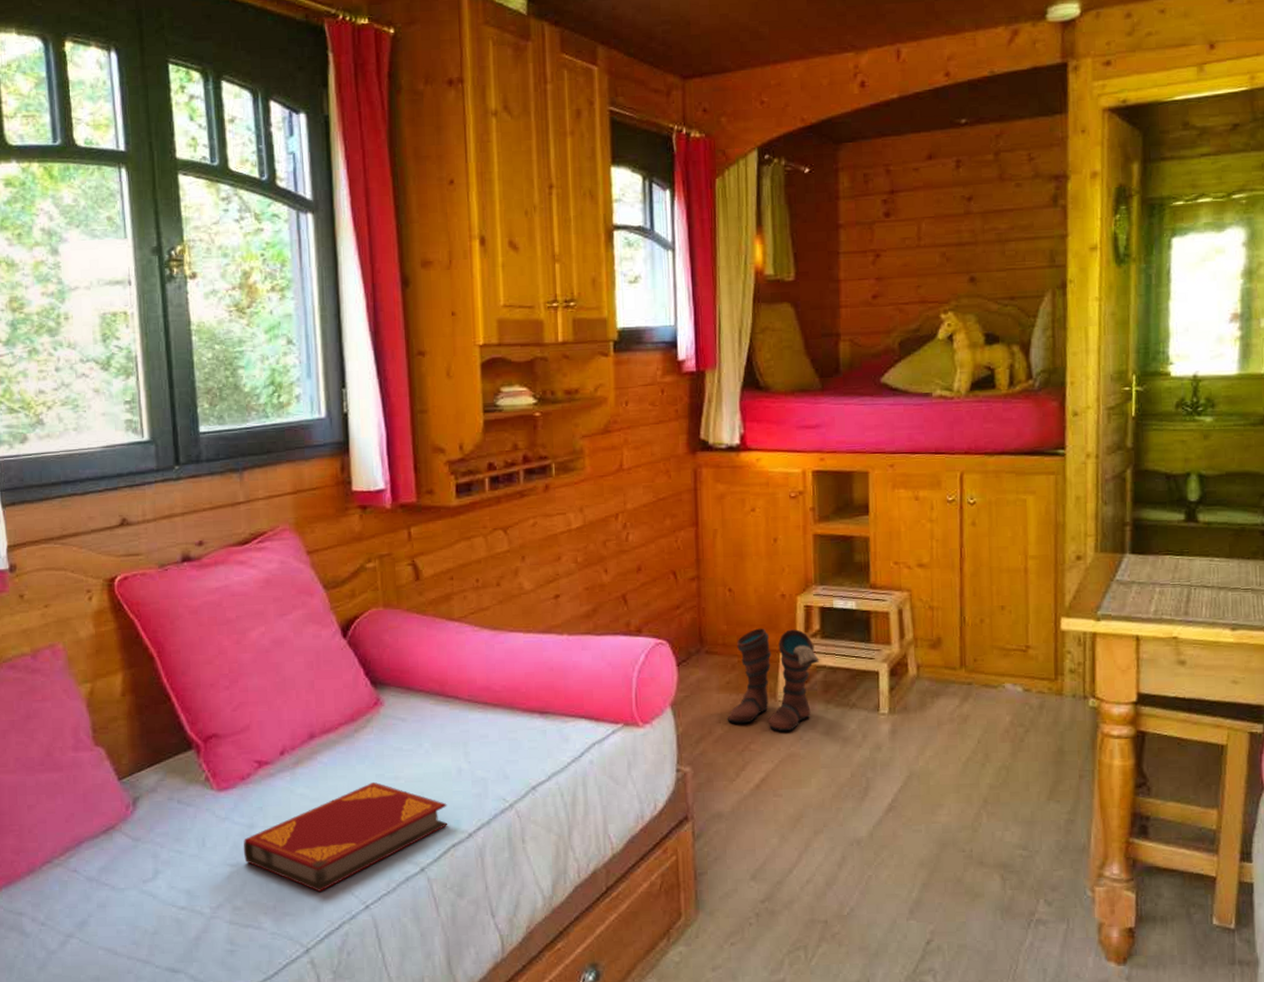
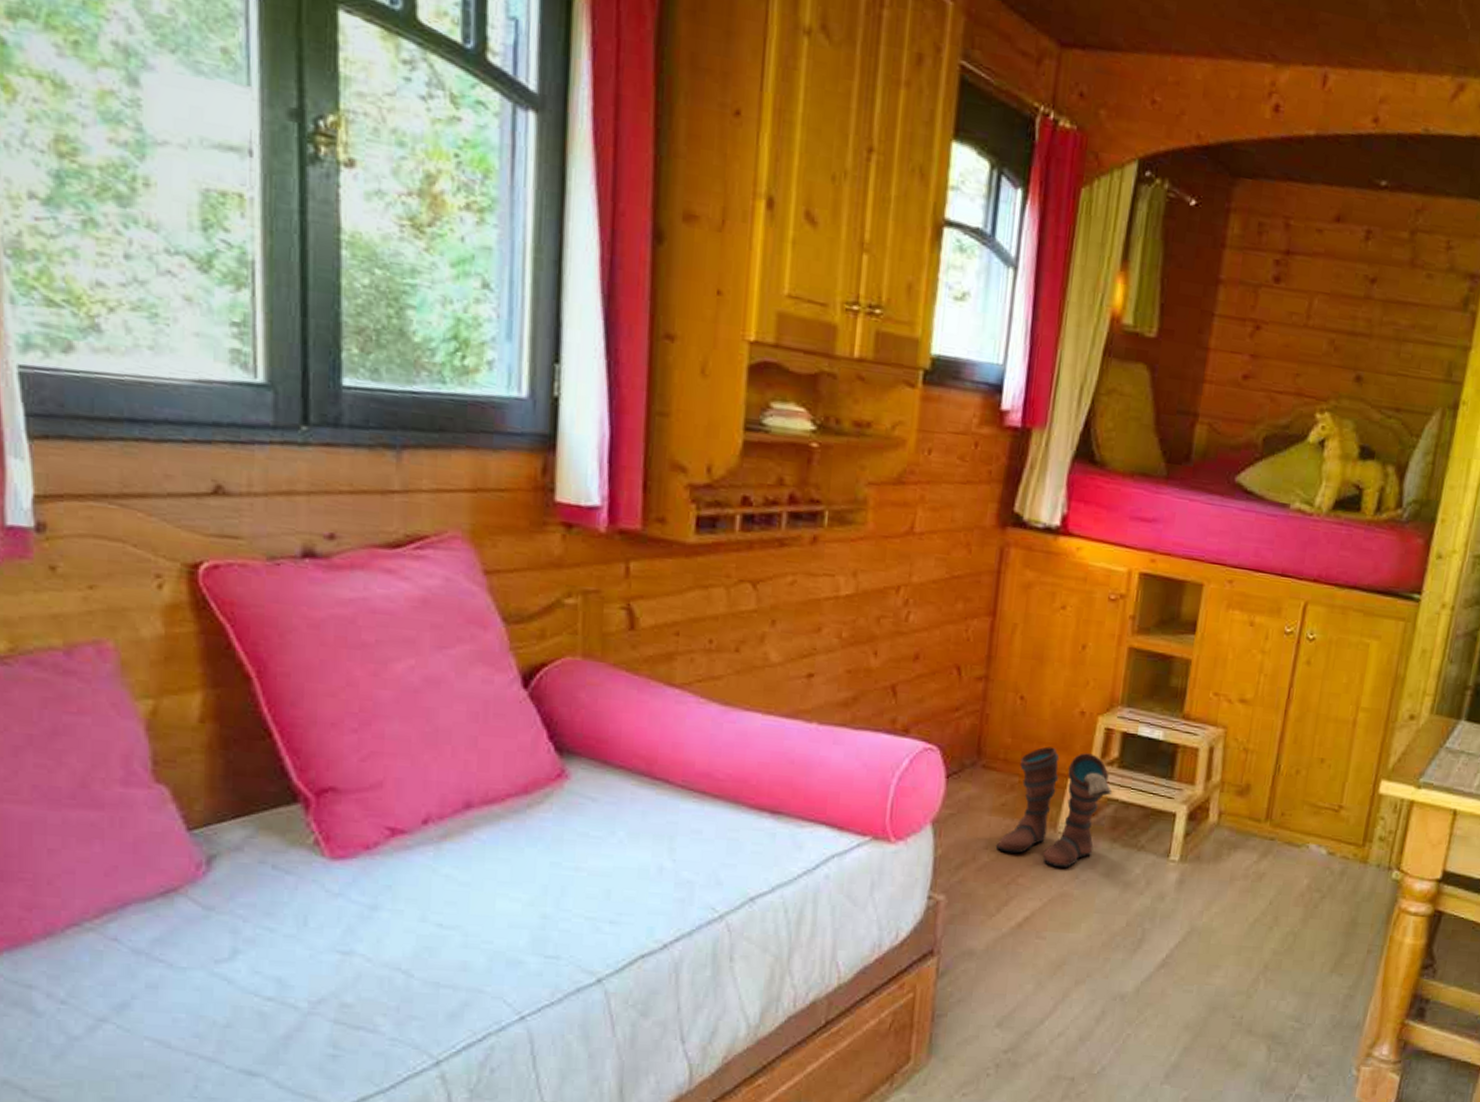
hardback book: present [243,782,448,892] -> none [360,871,640,995]

